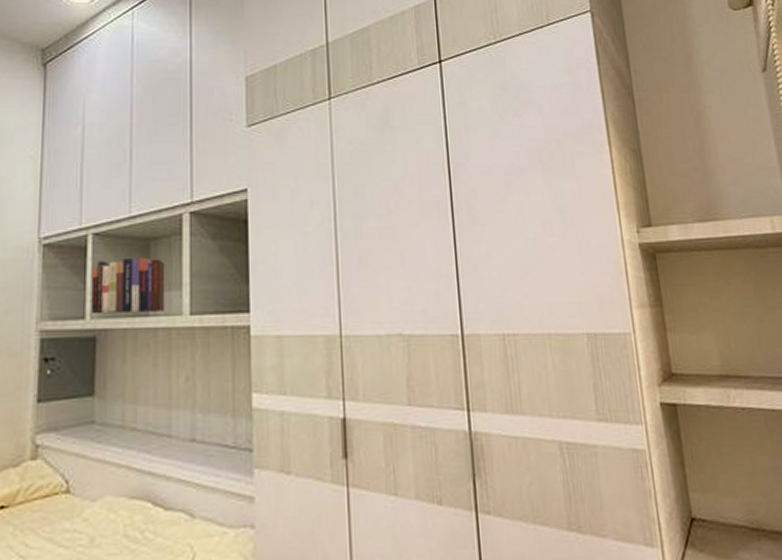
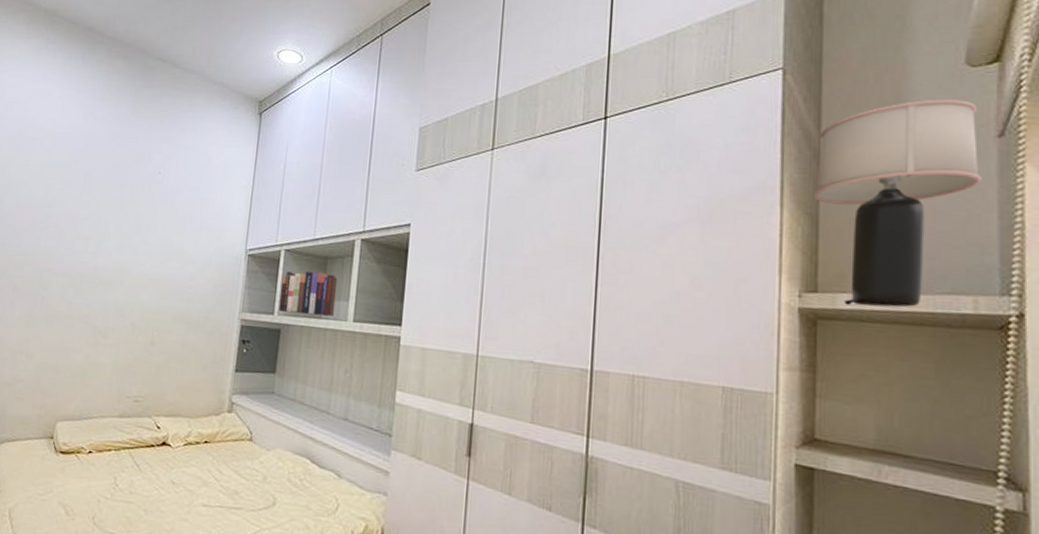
table lamp: none [630,39,758,236] -> present [812,99,982,308]

